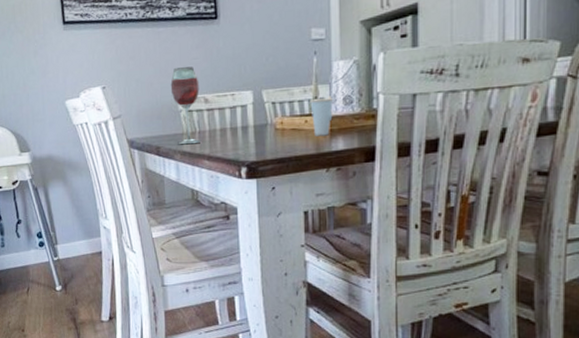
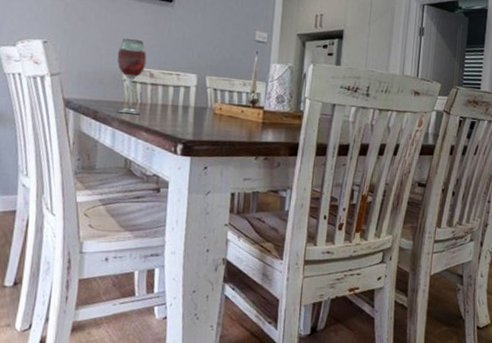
cup: present [310,95,334,137] -> none [247,92,269,128]

